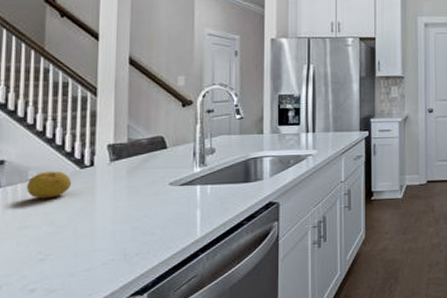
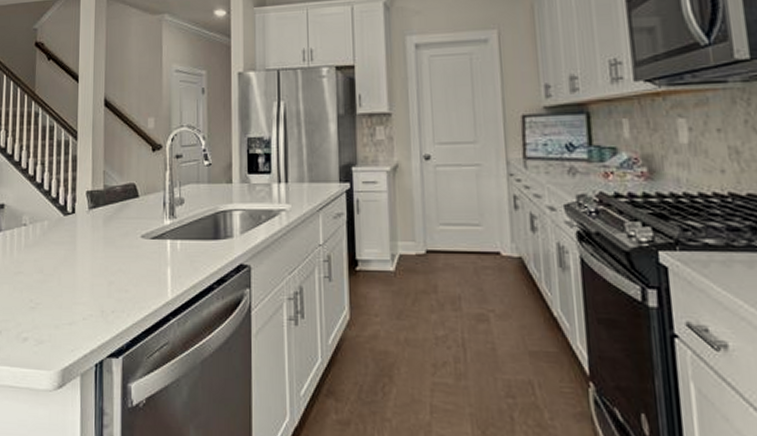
fruit: present [27,171,72,199] -> none [21,216,57,245]

